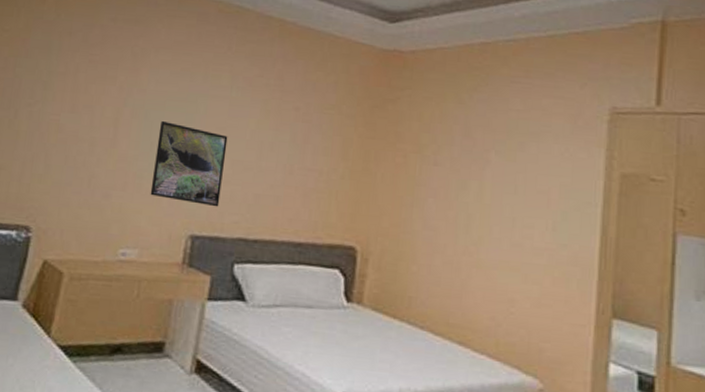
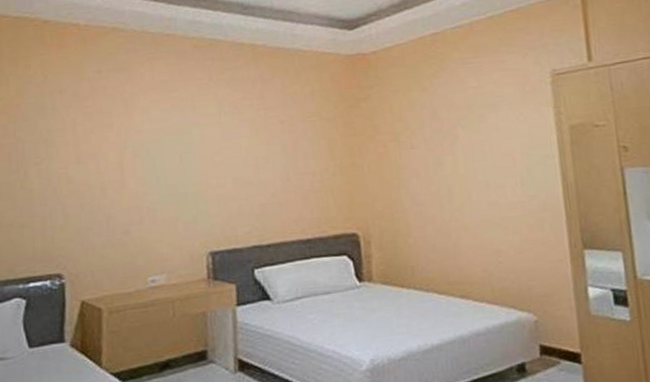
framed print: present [150,120,228,207] -> none [162,155,230,225]

